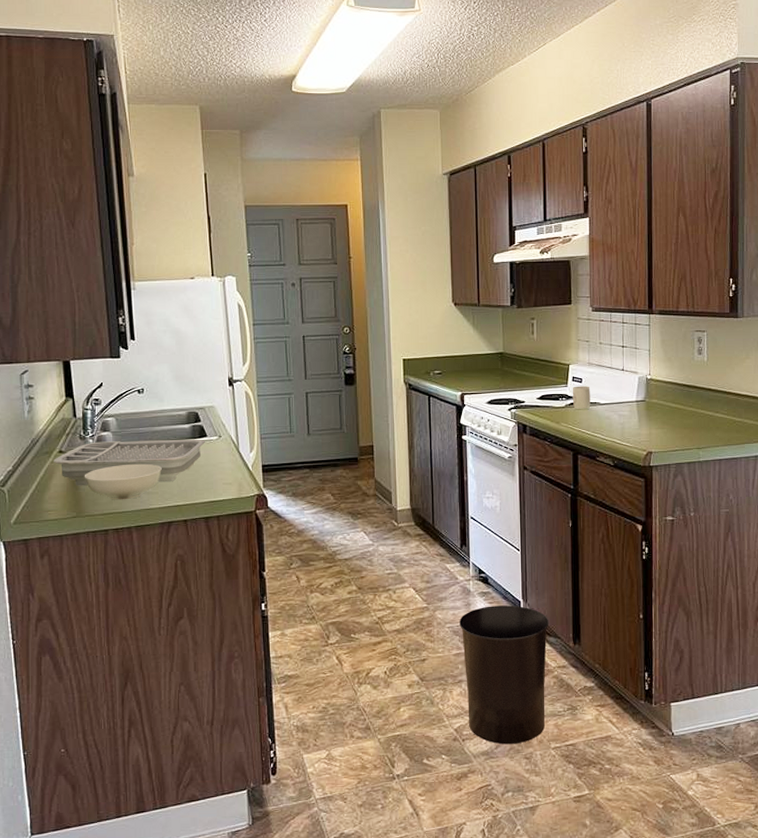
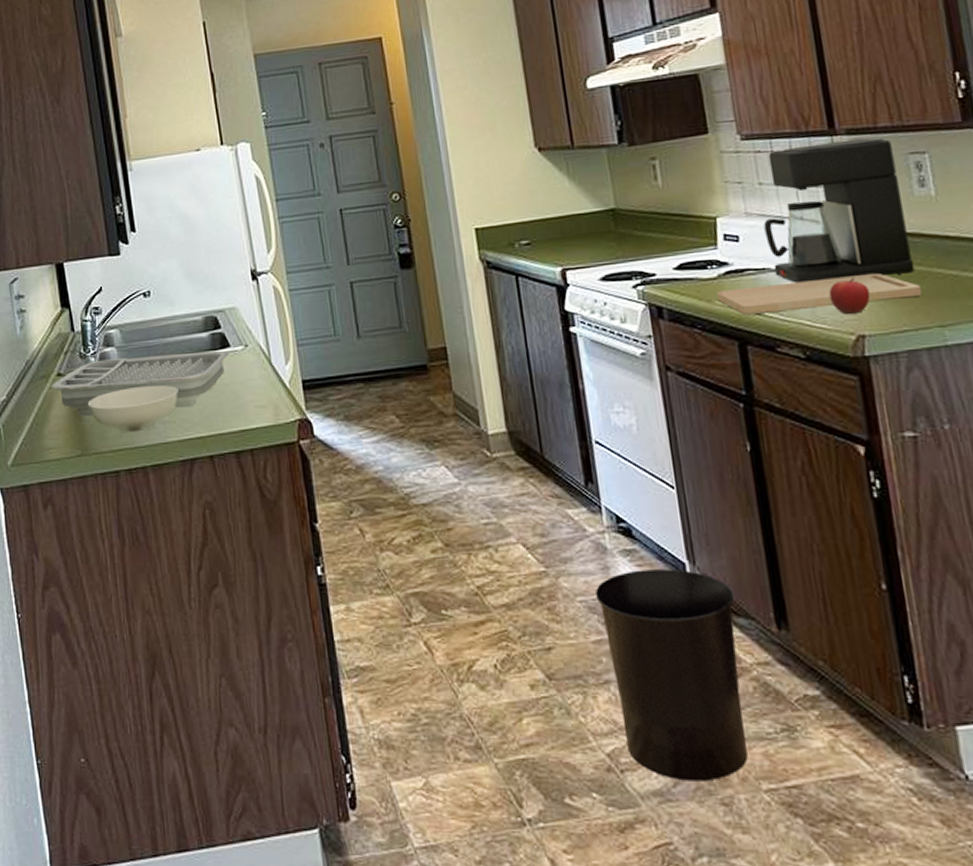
cutting board: none [563,410,690,434] -> present [716,272,923,315]
mug: present [572,386,591,410] -> none [725,245,758,281]
coffee maker: none [599,318,688,414] -> present [763,138,915,283]
fruit: none [634,412,659,437] -> present [828,277,871,314]

